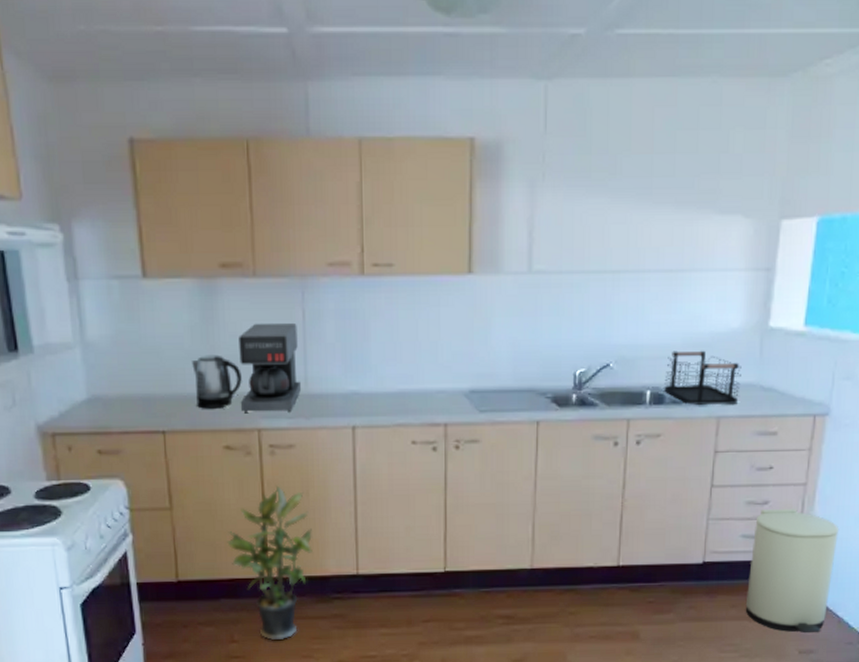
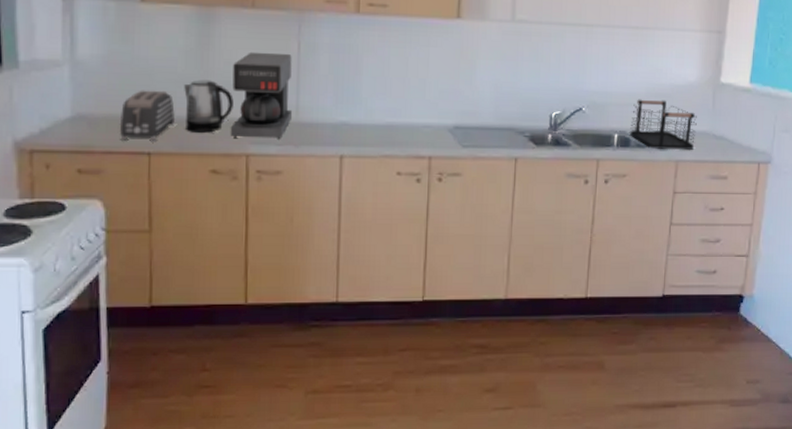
toaster: none [133,368,187,420] -> present [119,90,176,141]
potted plant: present [227,485,313,641] -> none [206,211,294,370]
pedal bin: present [745,509,840,634] -> none [700,247,781,364]

